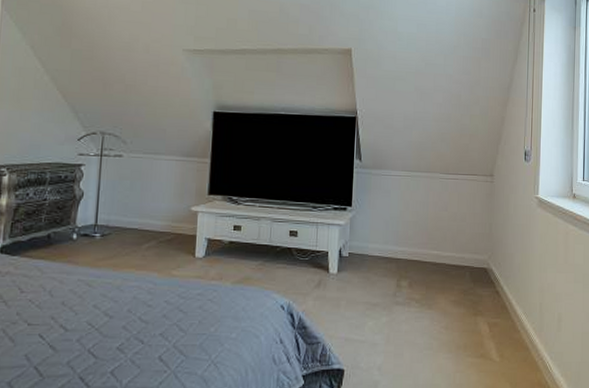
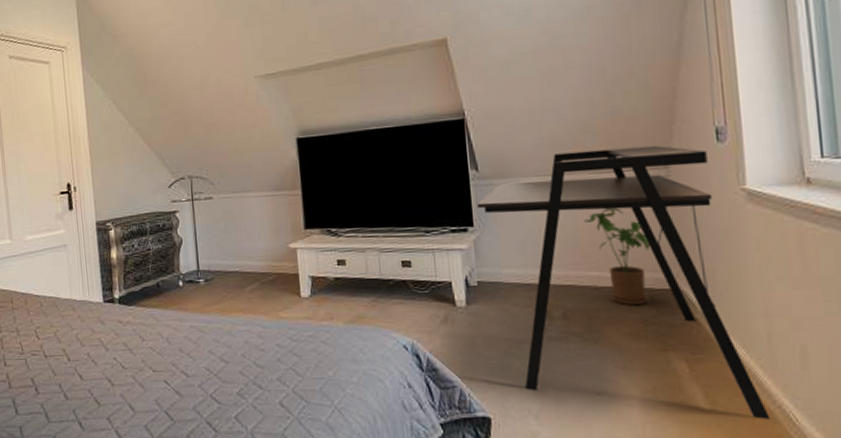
desk: none [356,155,536,368] -> present [476,145,771,419]
house plant: none [432,202,474,280] -> present [583,208,650,306]

